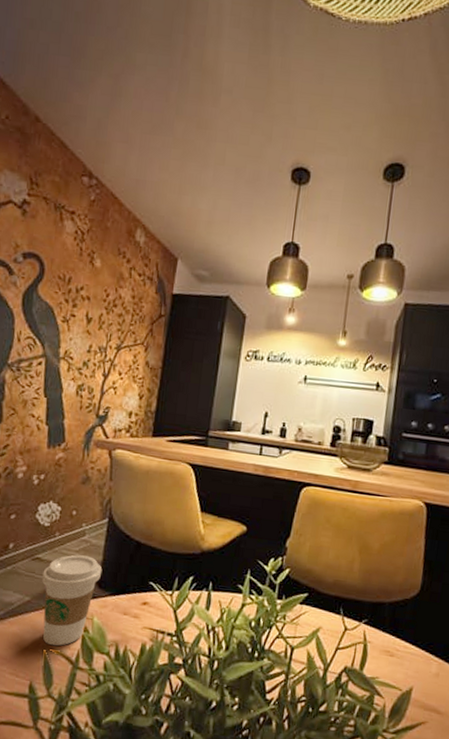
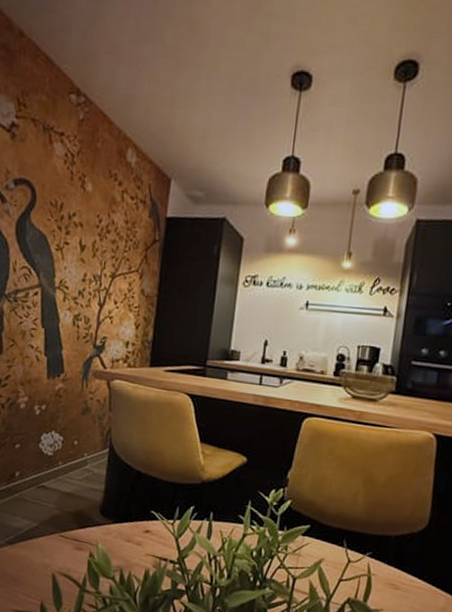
coffee cup: present [42,554,103,646] -> none [48,483,105,570]

